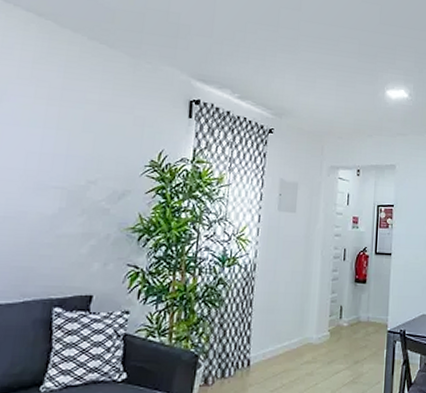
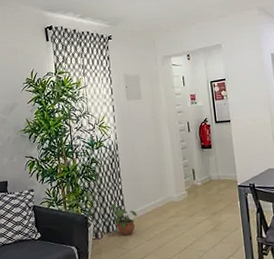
potted plant: none [230,339,264,383] -> present [110,203,137,236]

